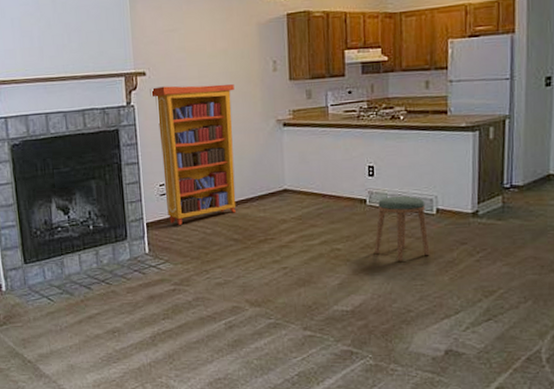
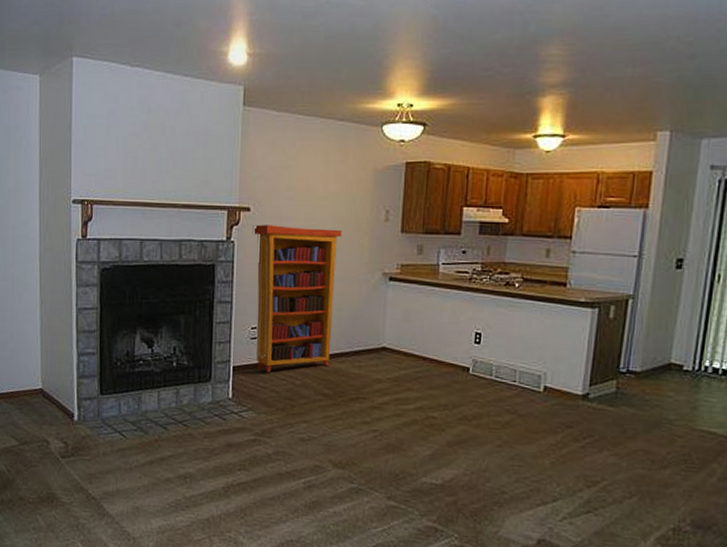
stool: present [373,195,430,262] -> none [471,367,533,438]

